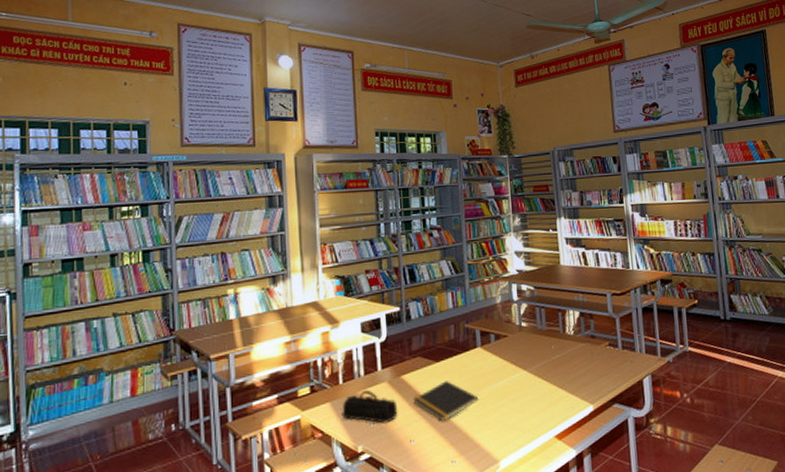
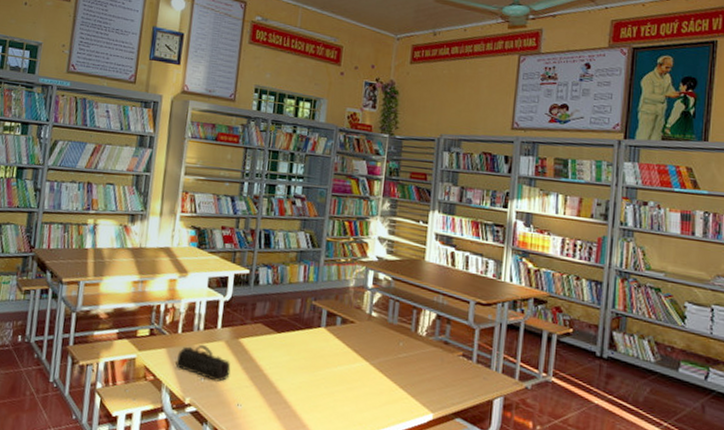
notepad: present [413,381,479,422] -> none [247,353,314,394]

